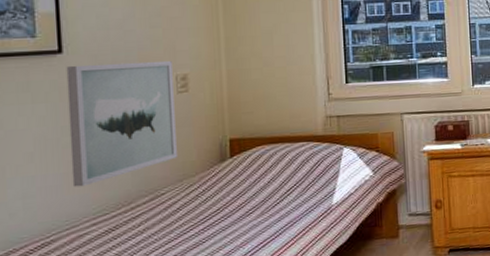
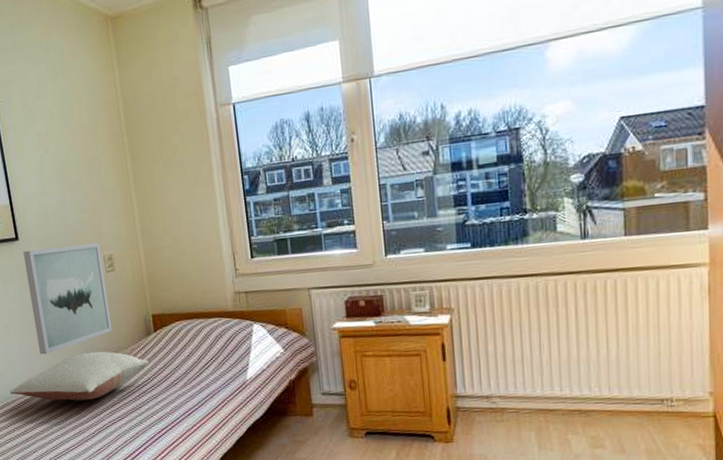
pillow: none [19,180,220,242] -> present [9,351,149,401]

